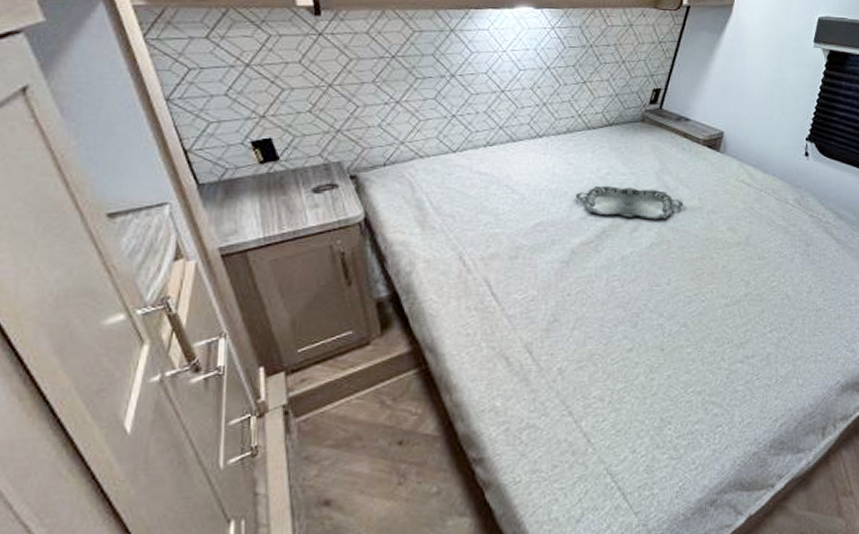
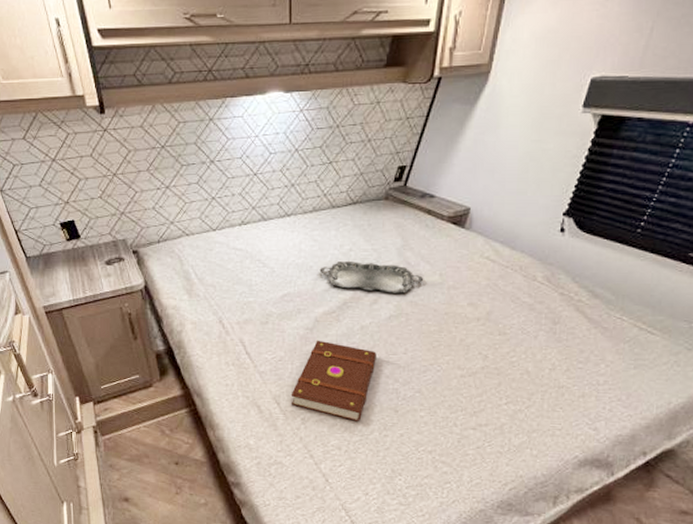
book: none [545,274,639,366] -> present [290,340,376,421]

